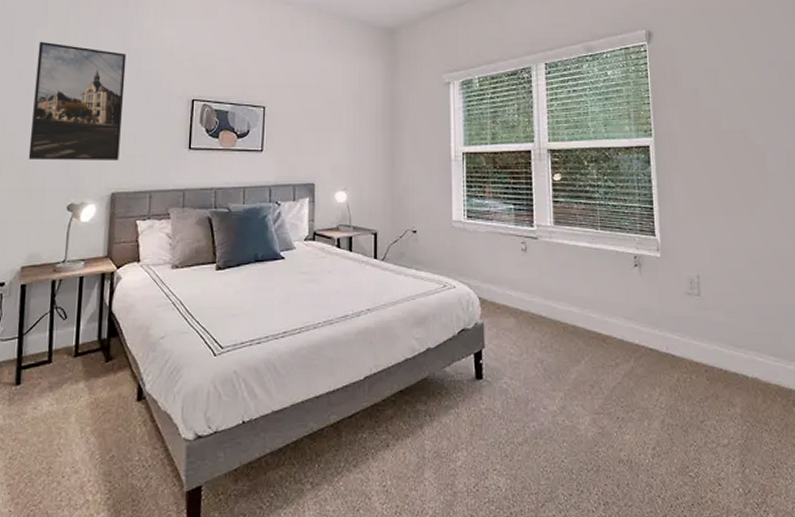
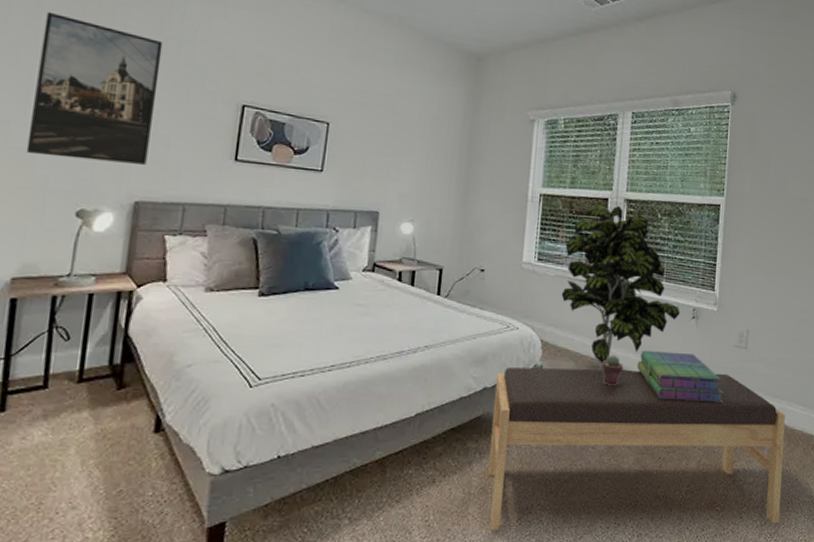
bench: none [438,324,767,497] -> present [487,367,785,530]
indoor plant: none [493,156,621,327] -> present [561,203,680,371]
potted succulent: none [544,310,566,341] -> present [602,355,623,385]
stack of books: none [581,303,681,356] -> present [637,351,723,402]

